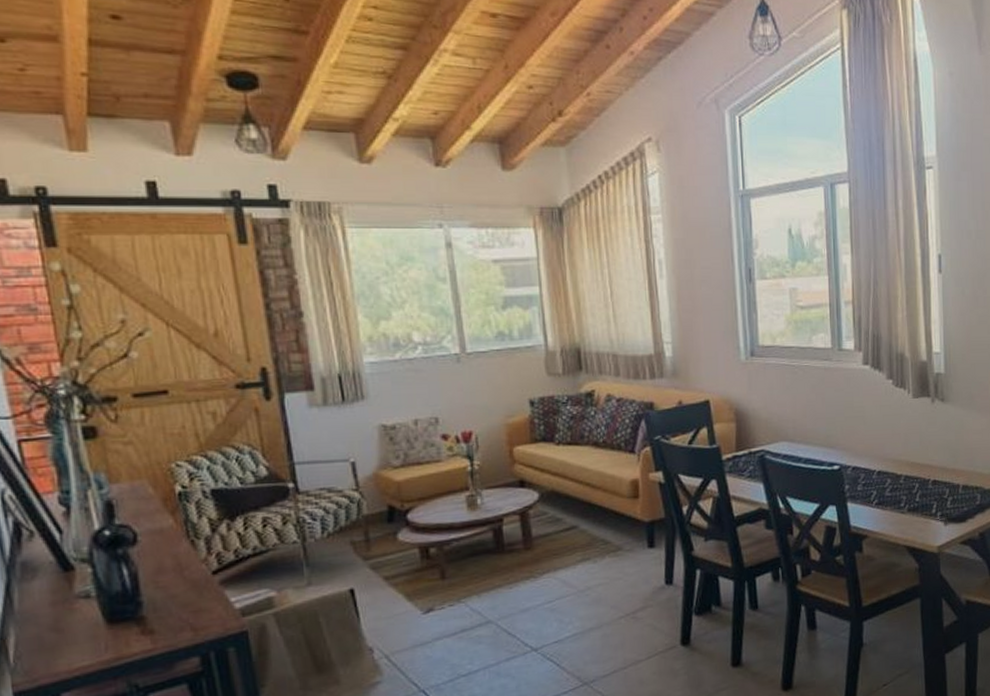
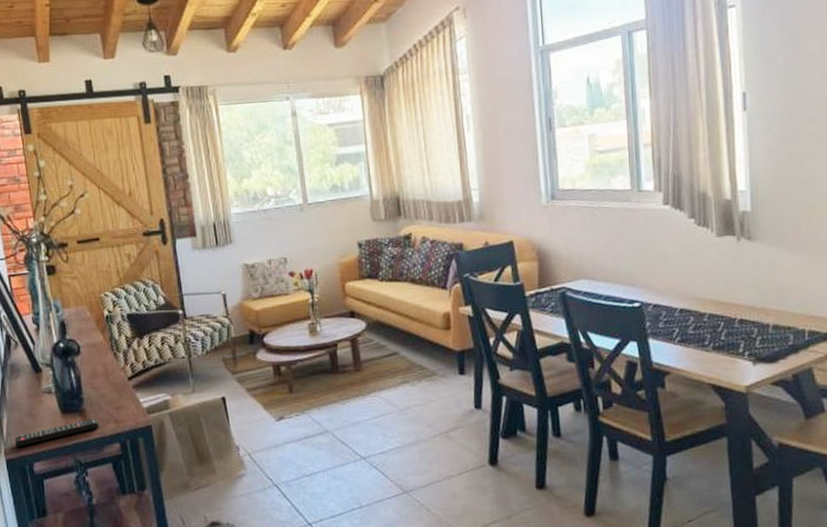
remote control: none [28,626,167,674] -> present [15,418,99,447]

